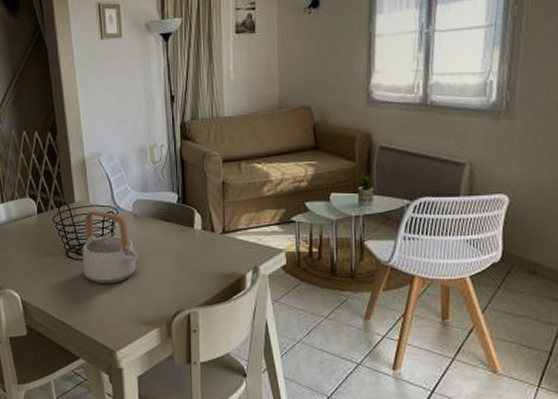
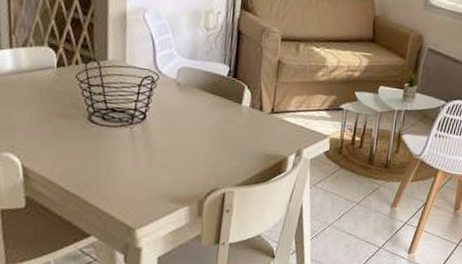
teapot: present [82,211,138,285] -> none [107,72,176,156]

